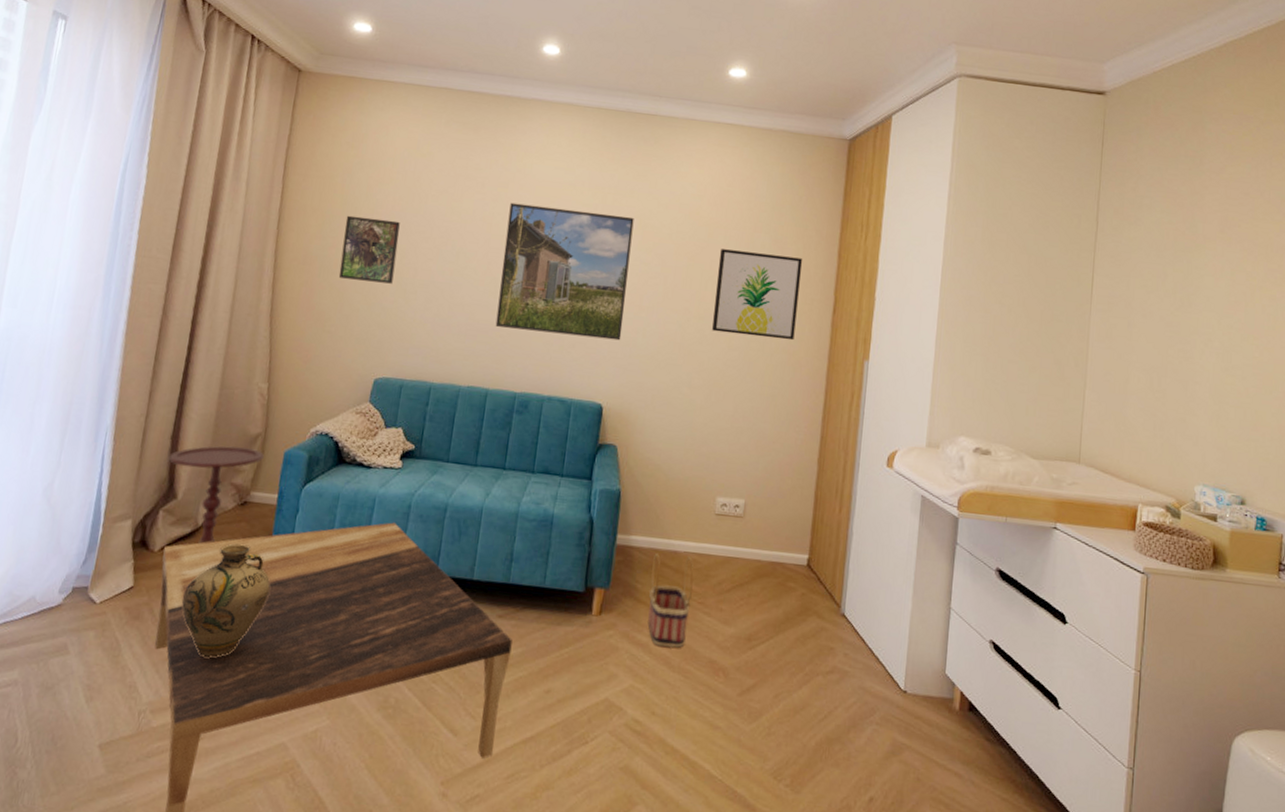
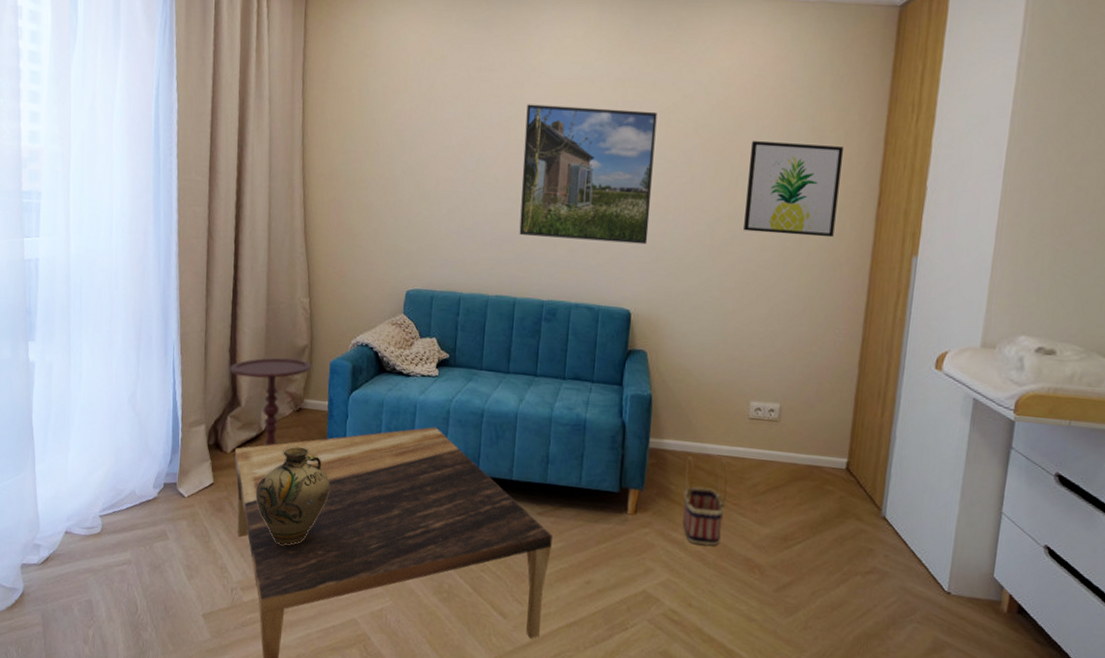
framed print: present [338,215,400,284] -> none [364,127,419,196]

